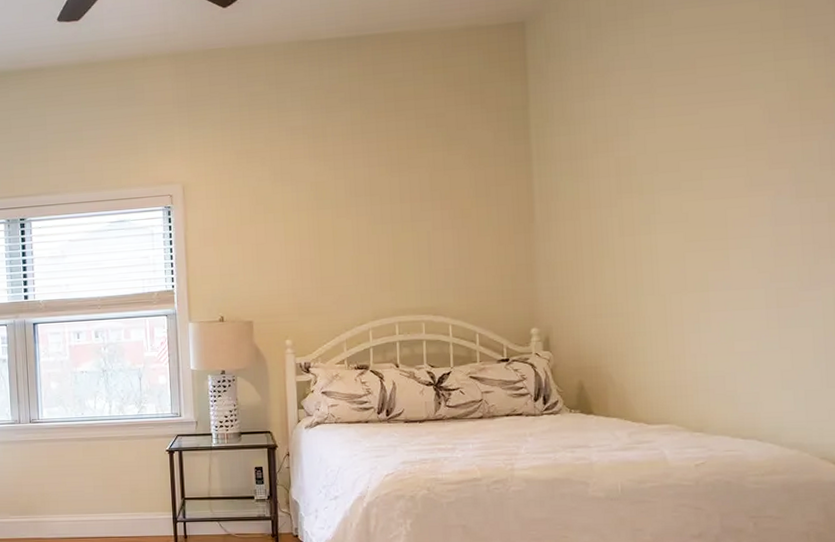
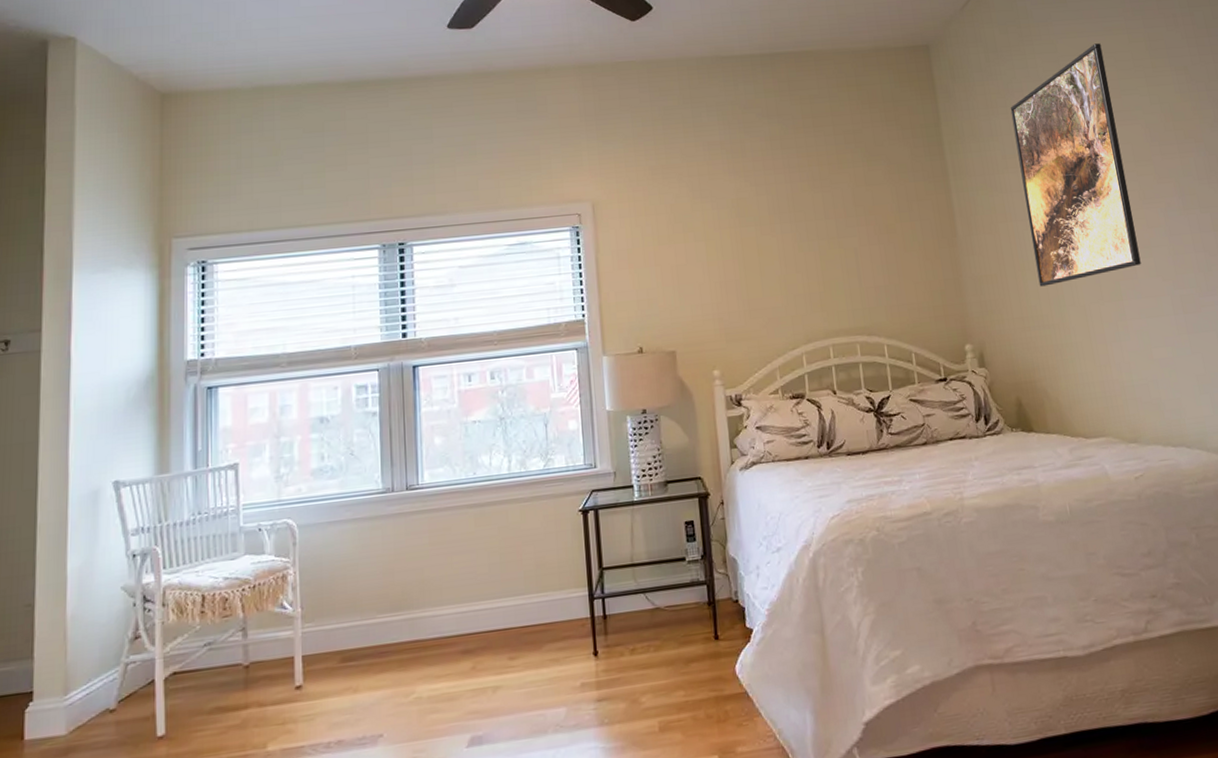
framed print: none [608,13,736,275] -> present [1010,43,1141,287]

